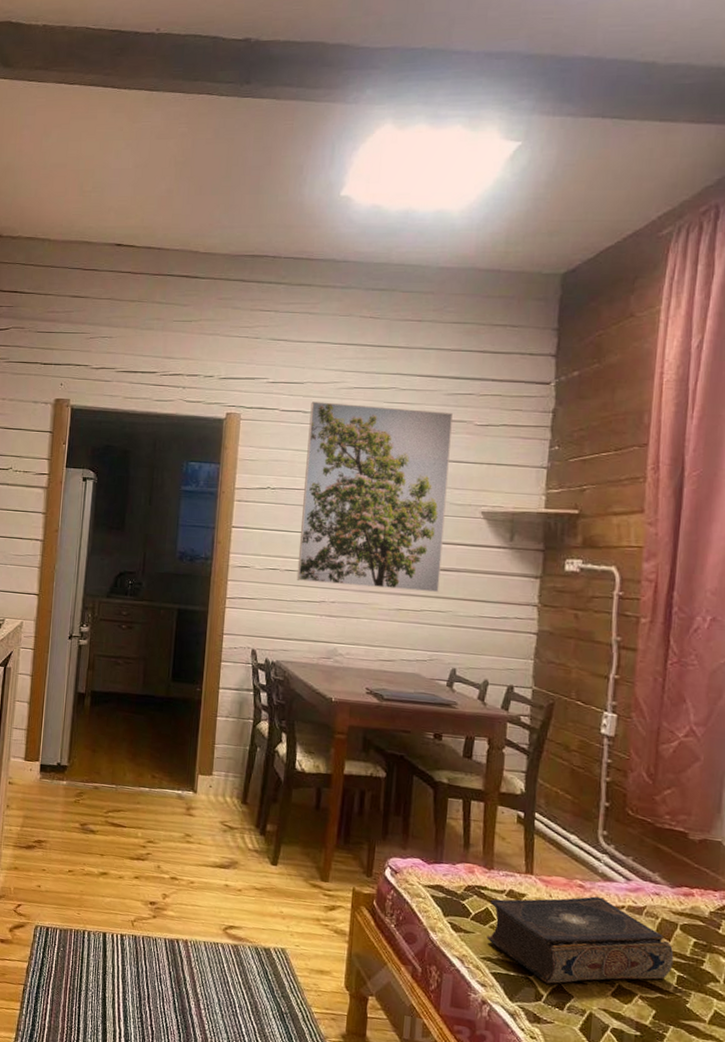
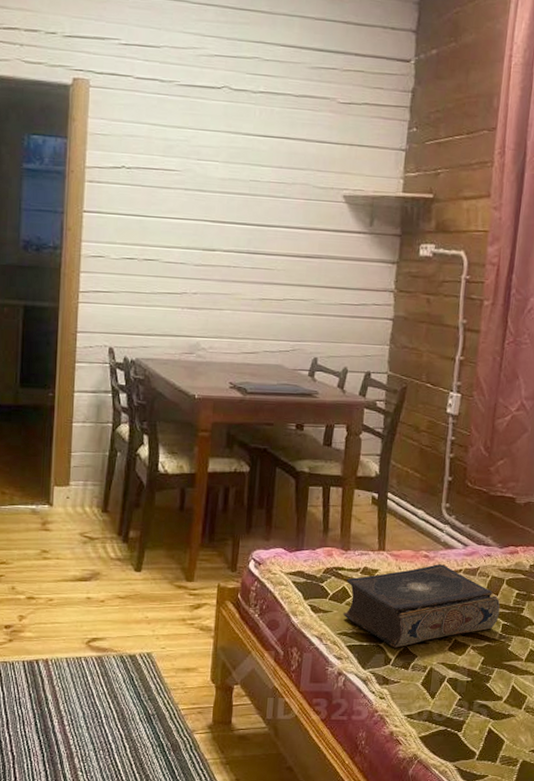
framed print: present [296,401,453,593] -> none [156,69,316,281]

